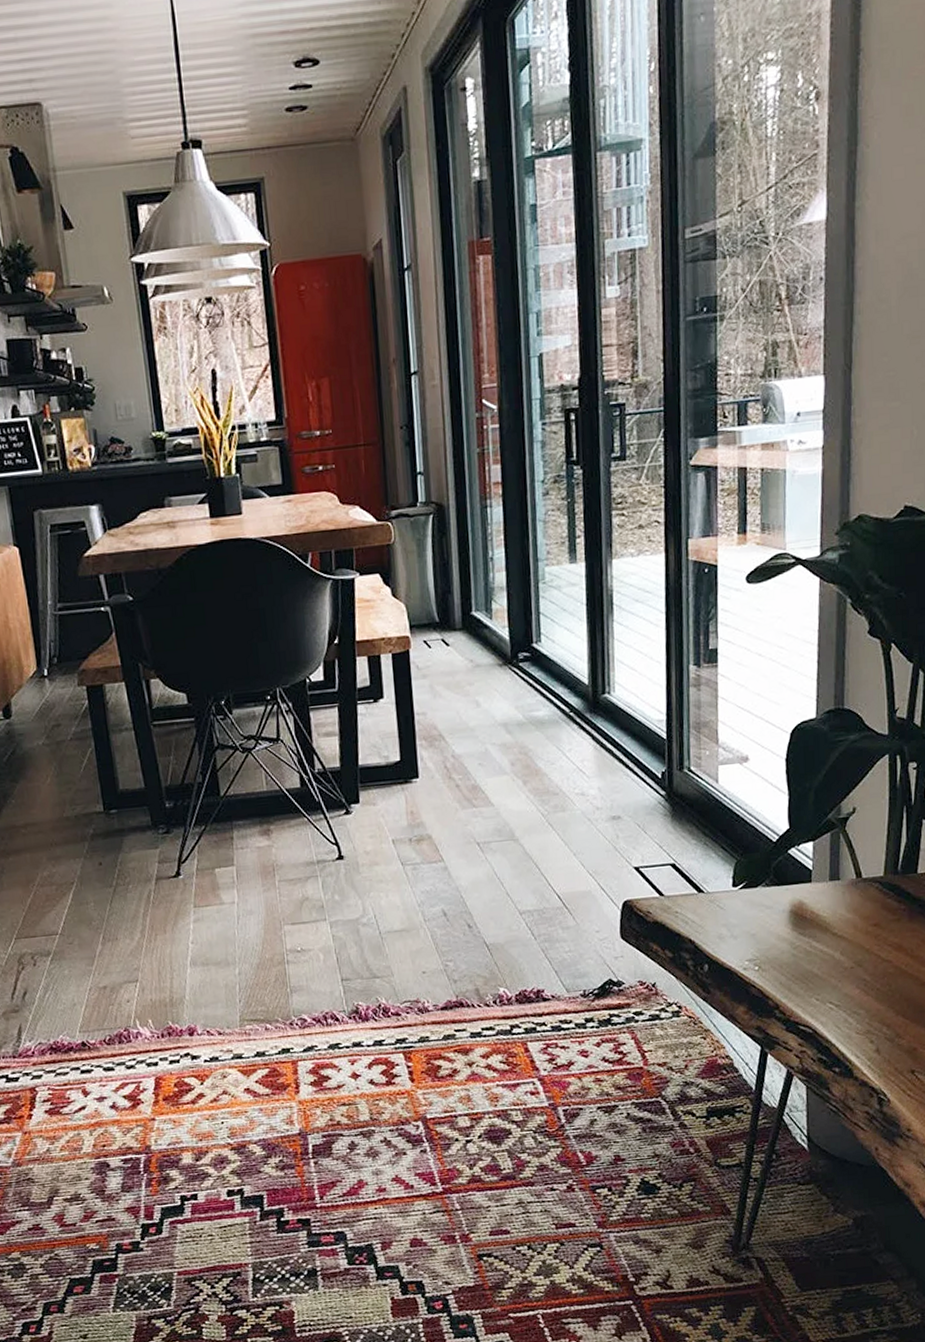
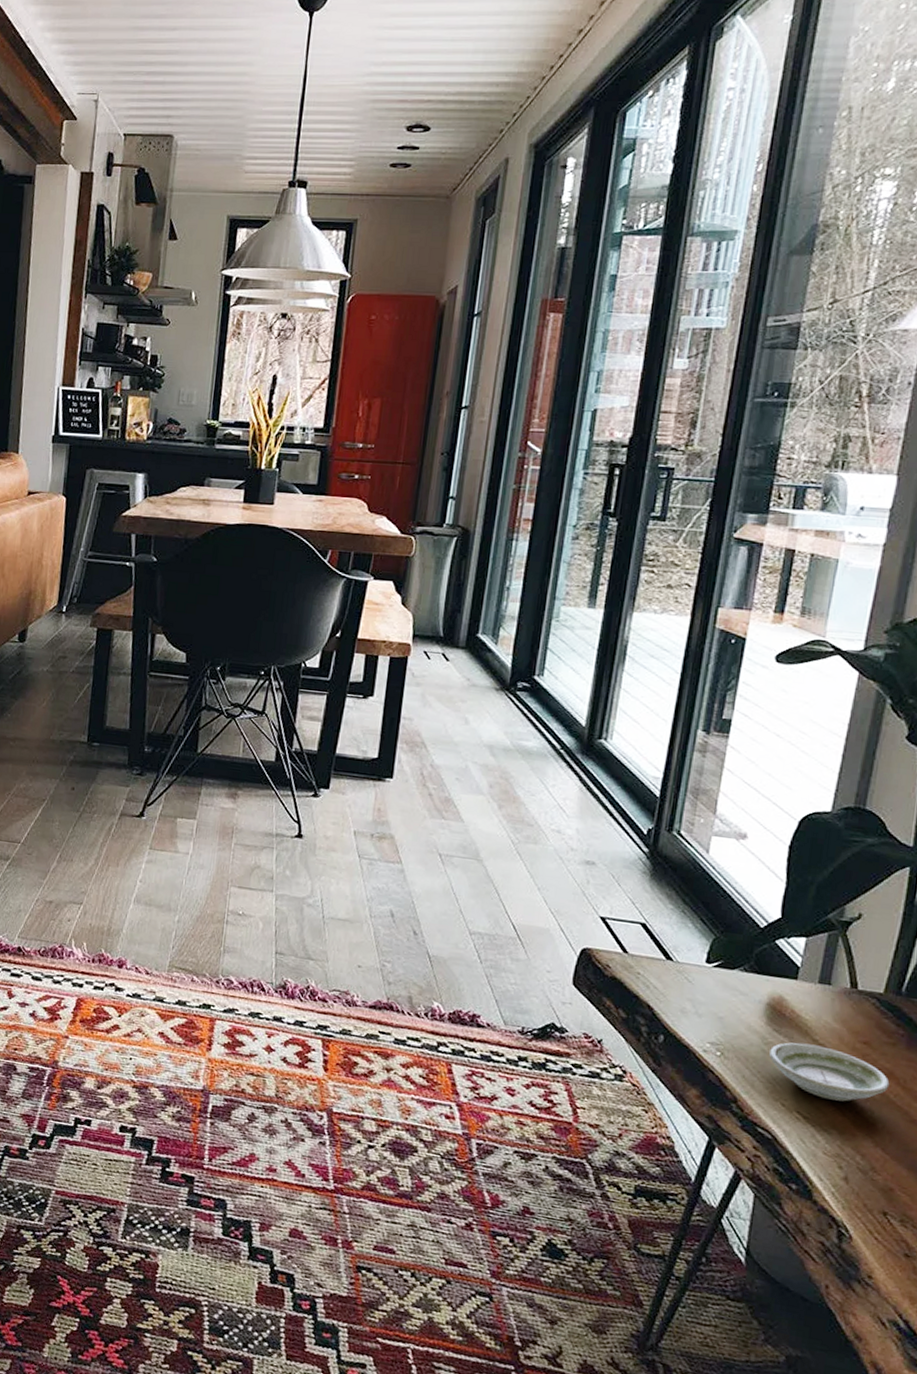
saucer: none [799,937,900,985] -> present [769,1042,890,1102]

